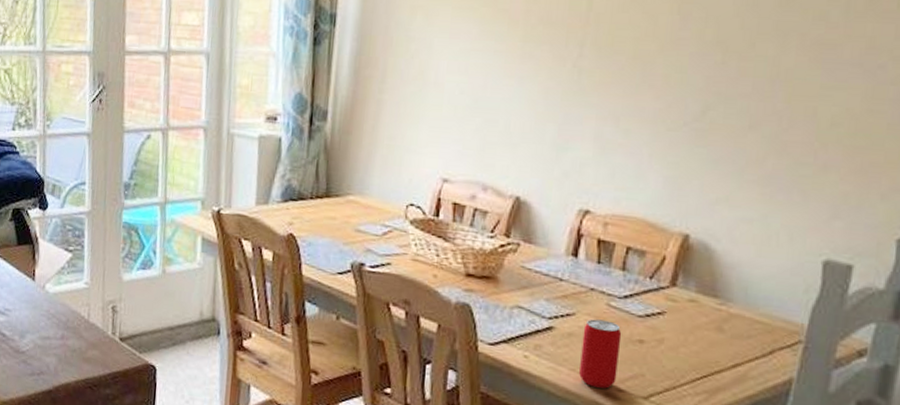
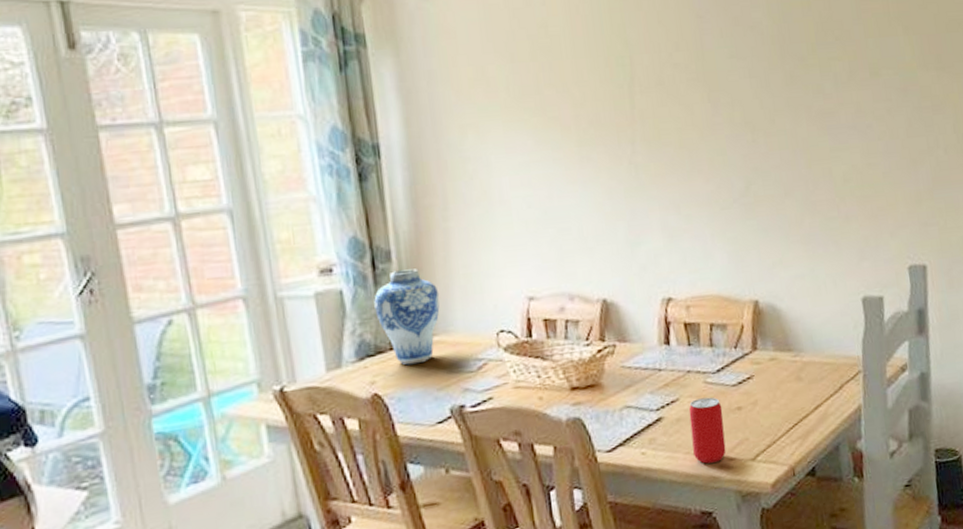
vase: none [305,130,362,217] -> present [374,268,440,365]

